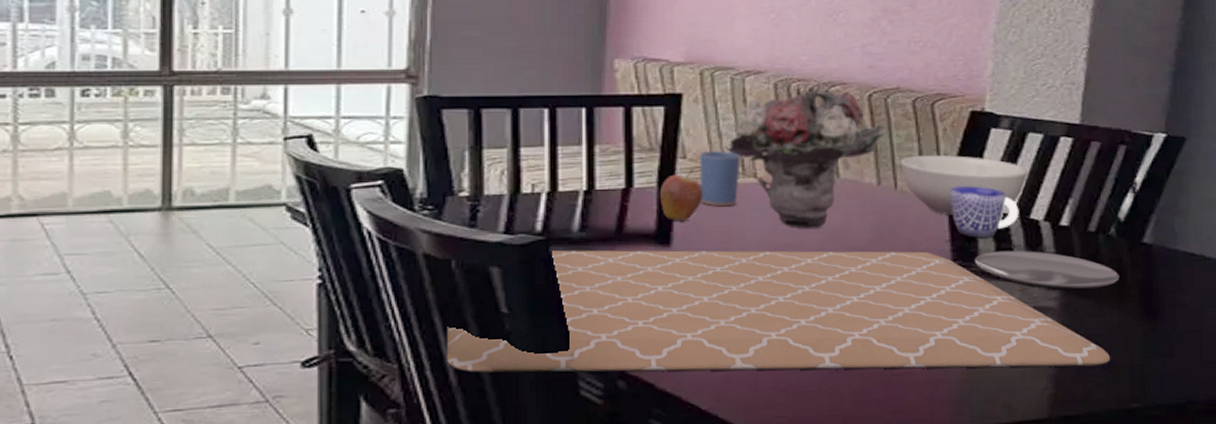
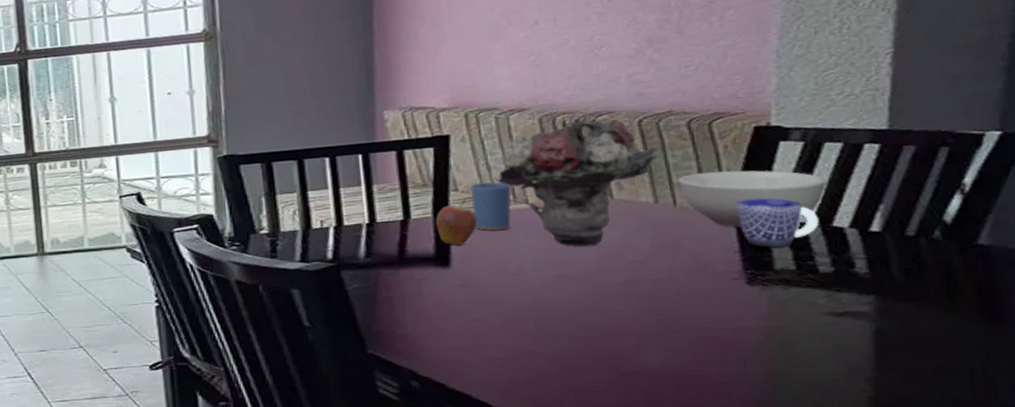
placemat: present [447,250,1110,374] -> none [260,262,943,375]
plate: present [974,250,1119,290] -> none [769,258,949,294]

